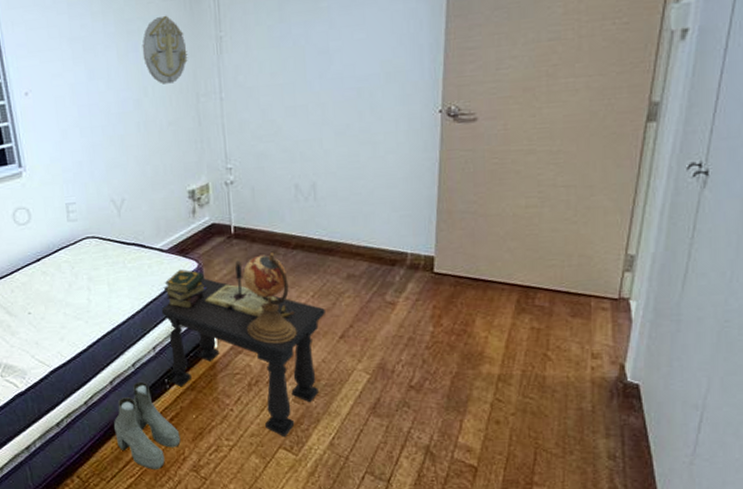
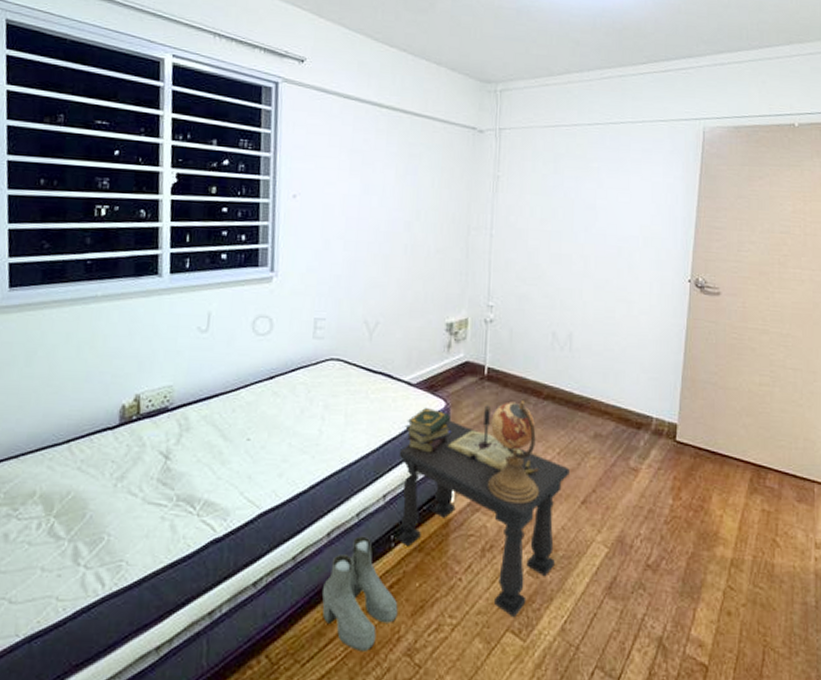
wall decoration: present [142,15,188,84] -> none [420,146,465,212]

